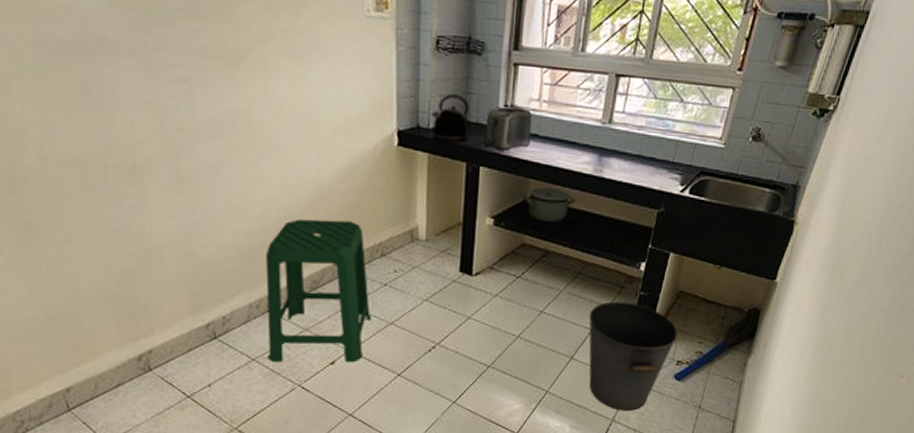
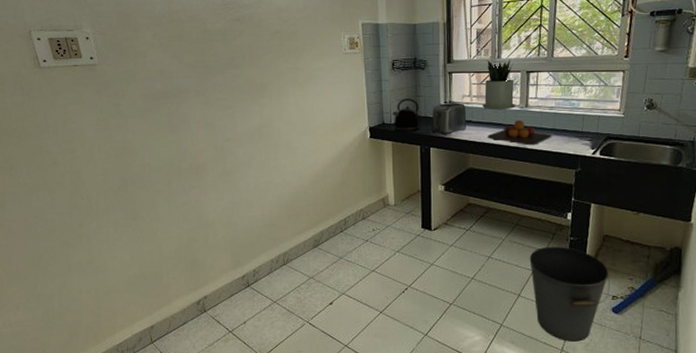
stool: present [266,218,372,363] -> none [282,194,358,304]
cooking pot: present [522,188,575,223] -> none [465,160,506,186]
planter: none [554,51,601,125] -> present [482,59,516,110]
chopping board: none [555,139,636,175] -> present [487,119,552,146]

